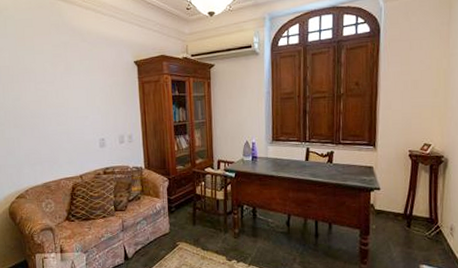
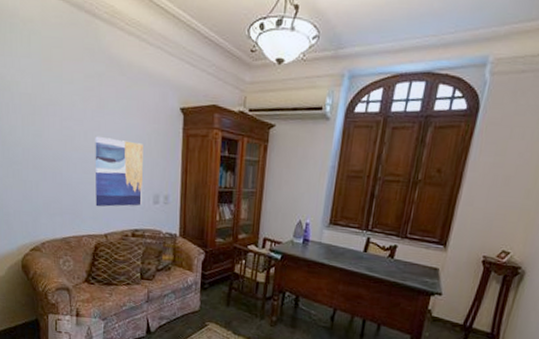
wall art: none [65,93,110,153] -> present [95,136,144,207]

